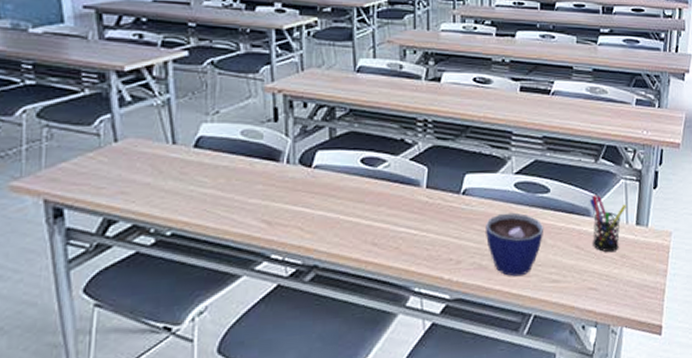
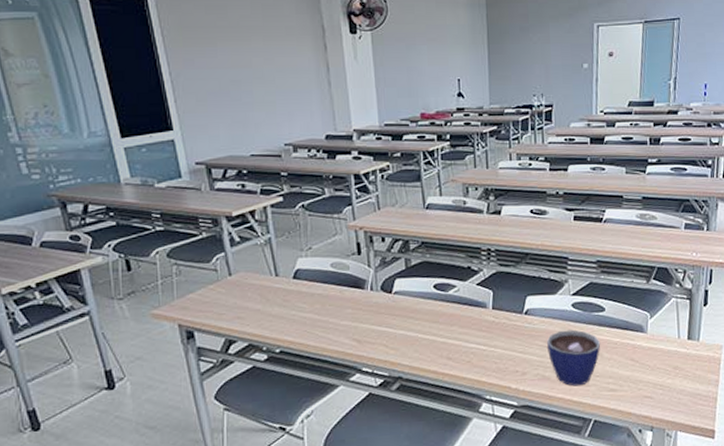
pen holder: present [589,195,626,253] -> none [642,312,678,365]

